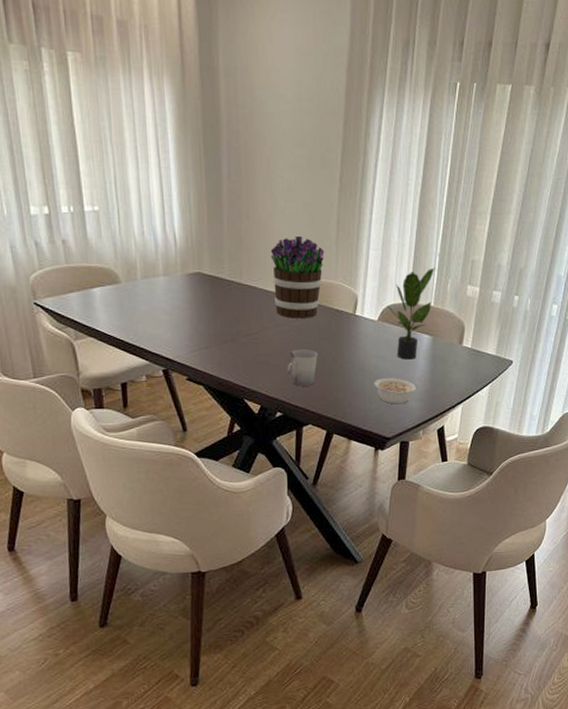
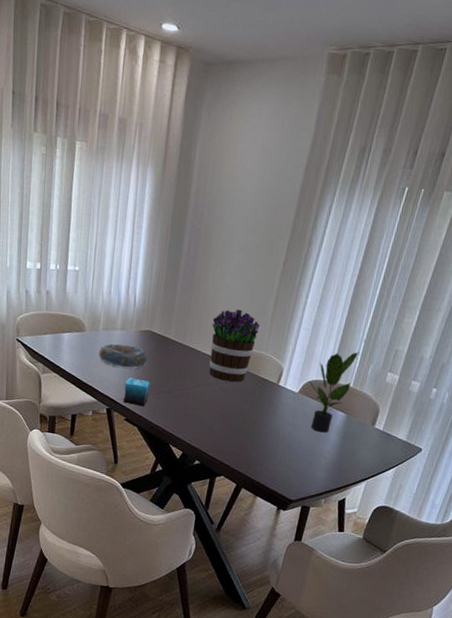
decorative bowl: none [141,292,202,320] -> present [98,343,148,369]
candle: none [179,330,211,362] -> present [123,378,151,407]
cup: present [287,349,318,386] -> none [210,408,240,442]
legume: present [374,378,416,404] -> none [286,445,324,472]

